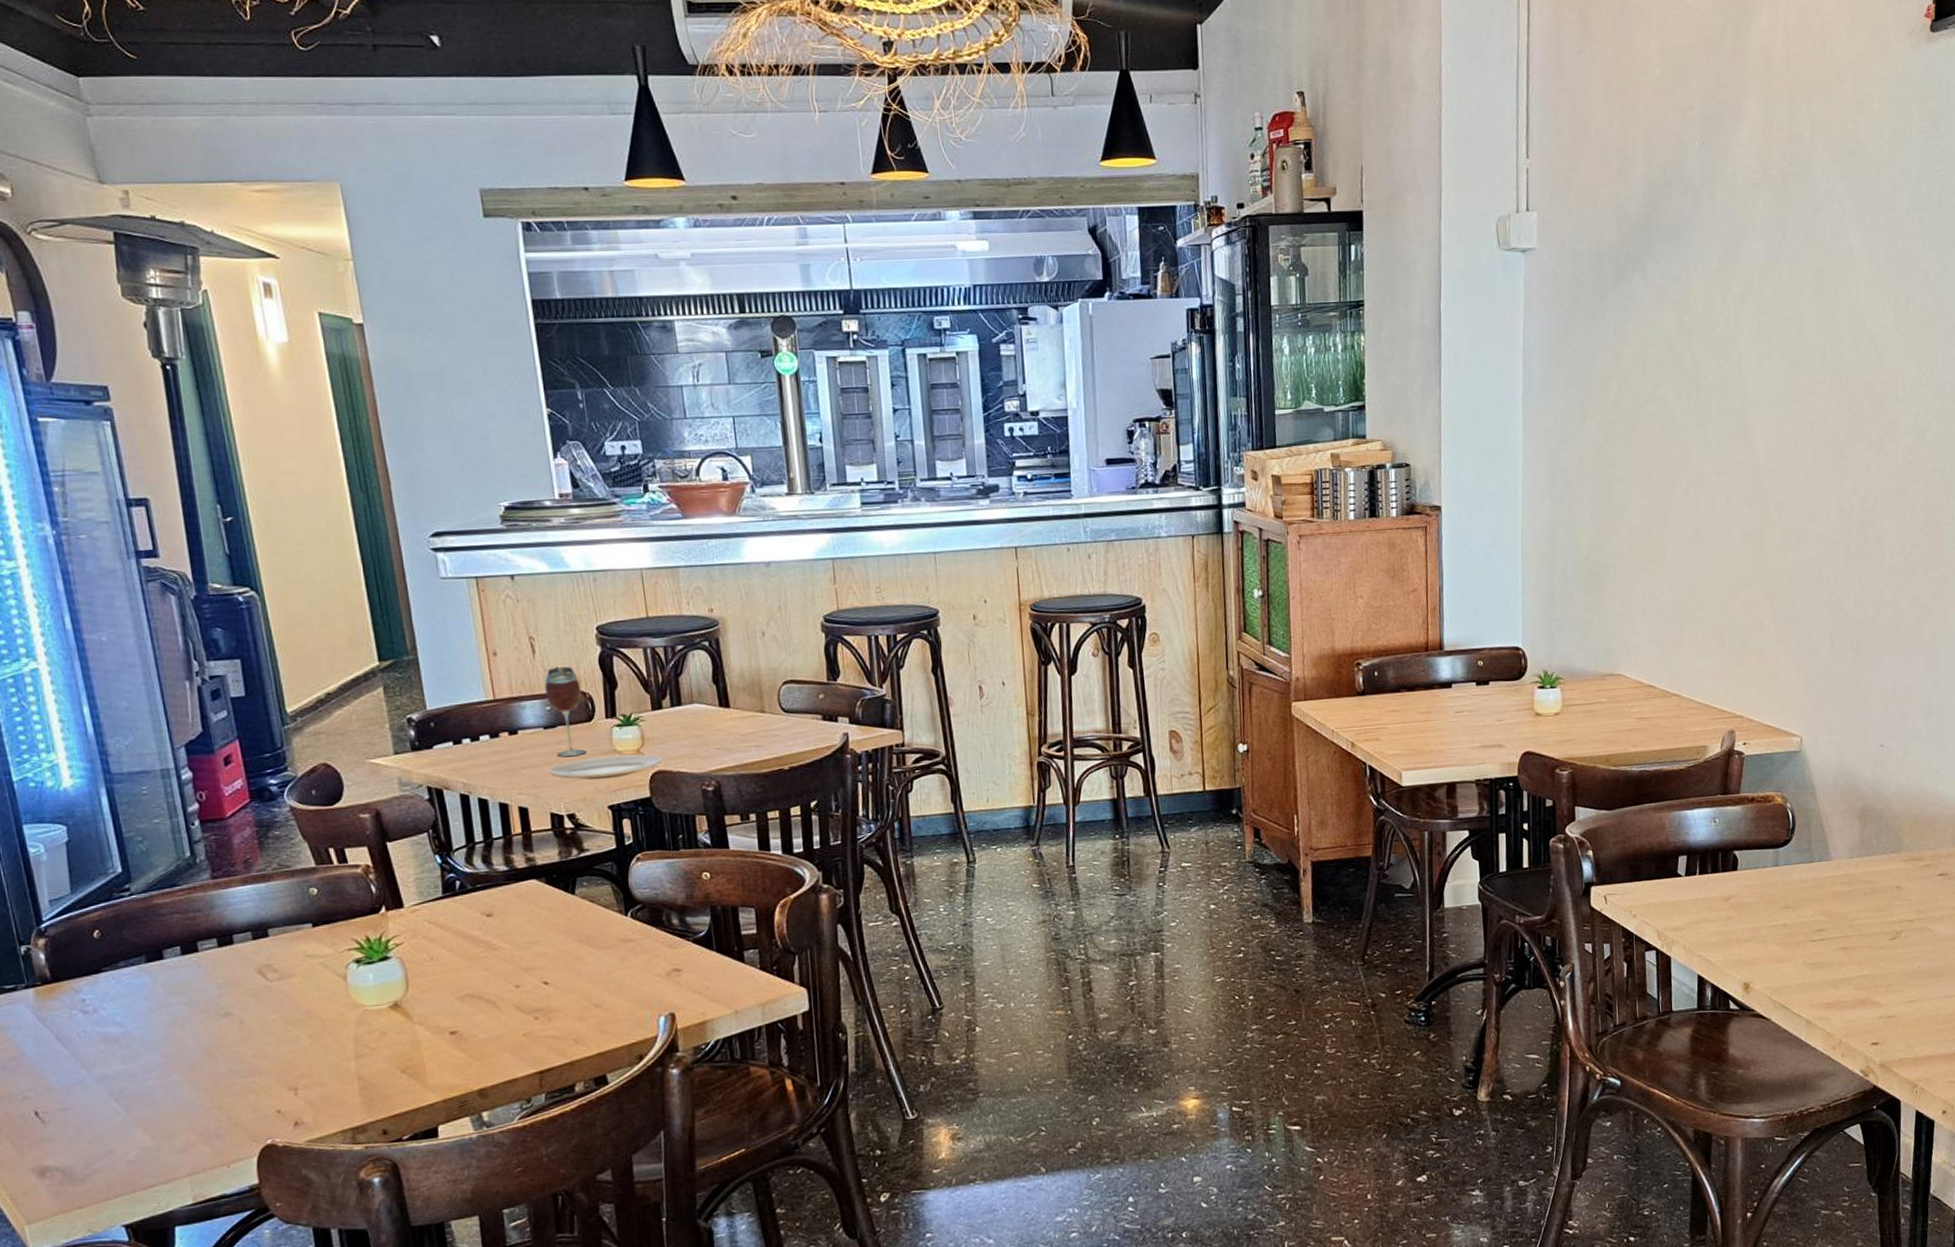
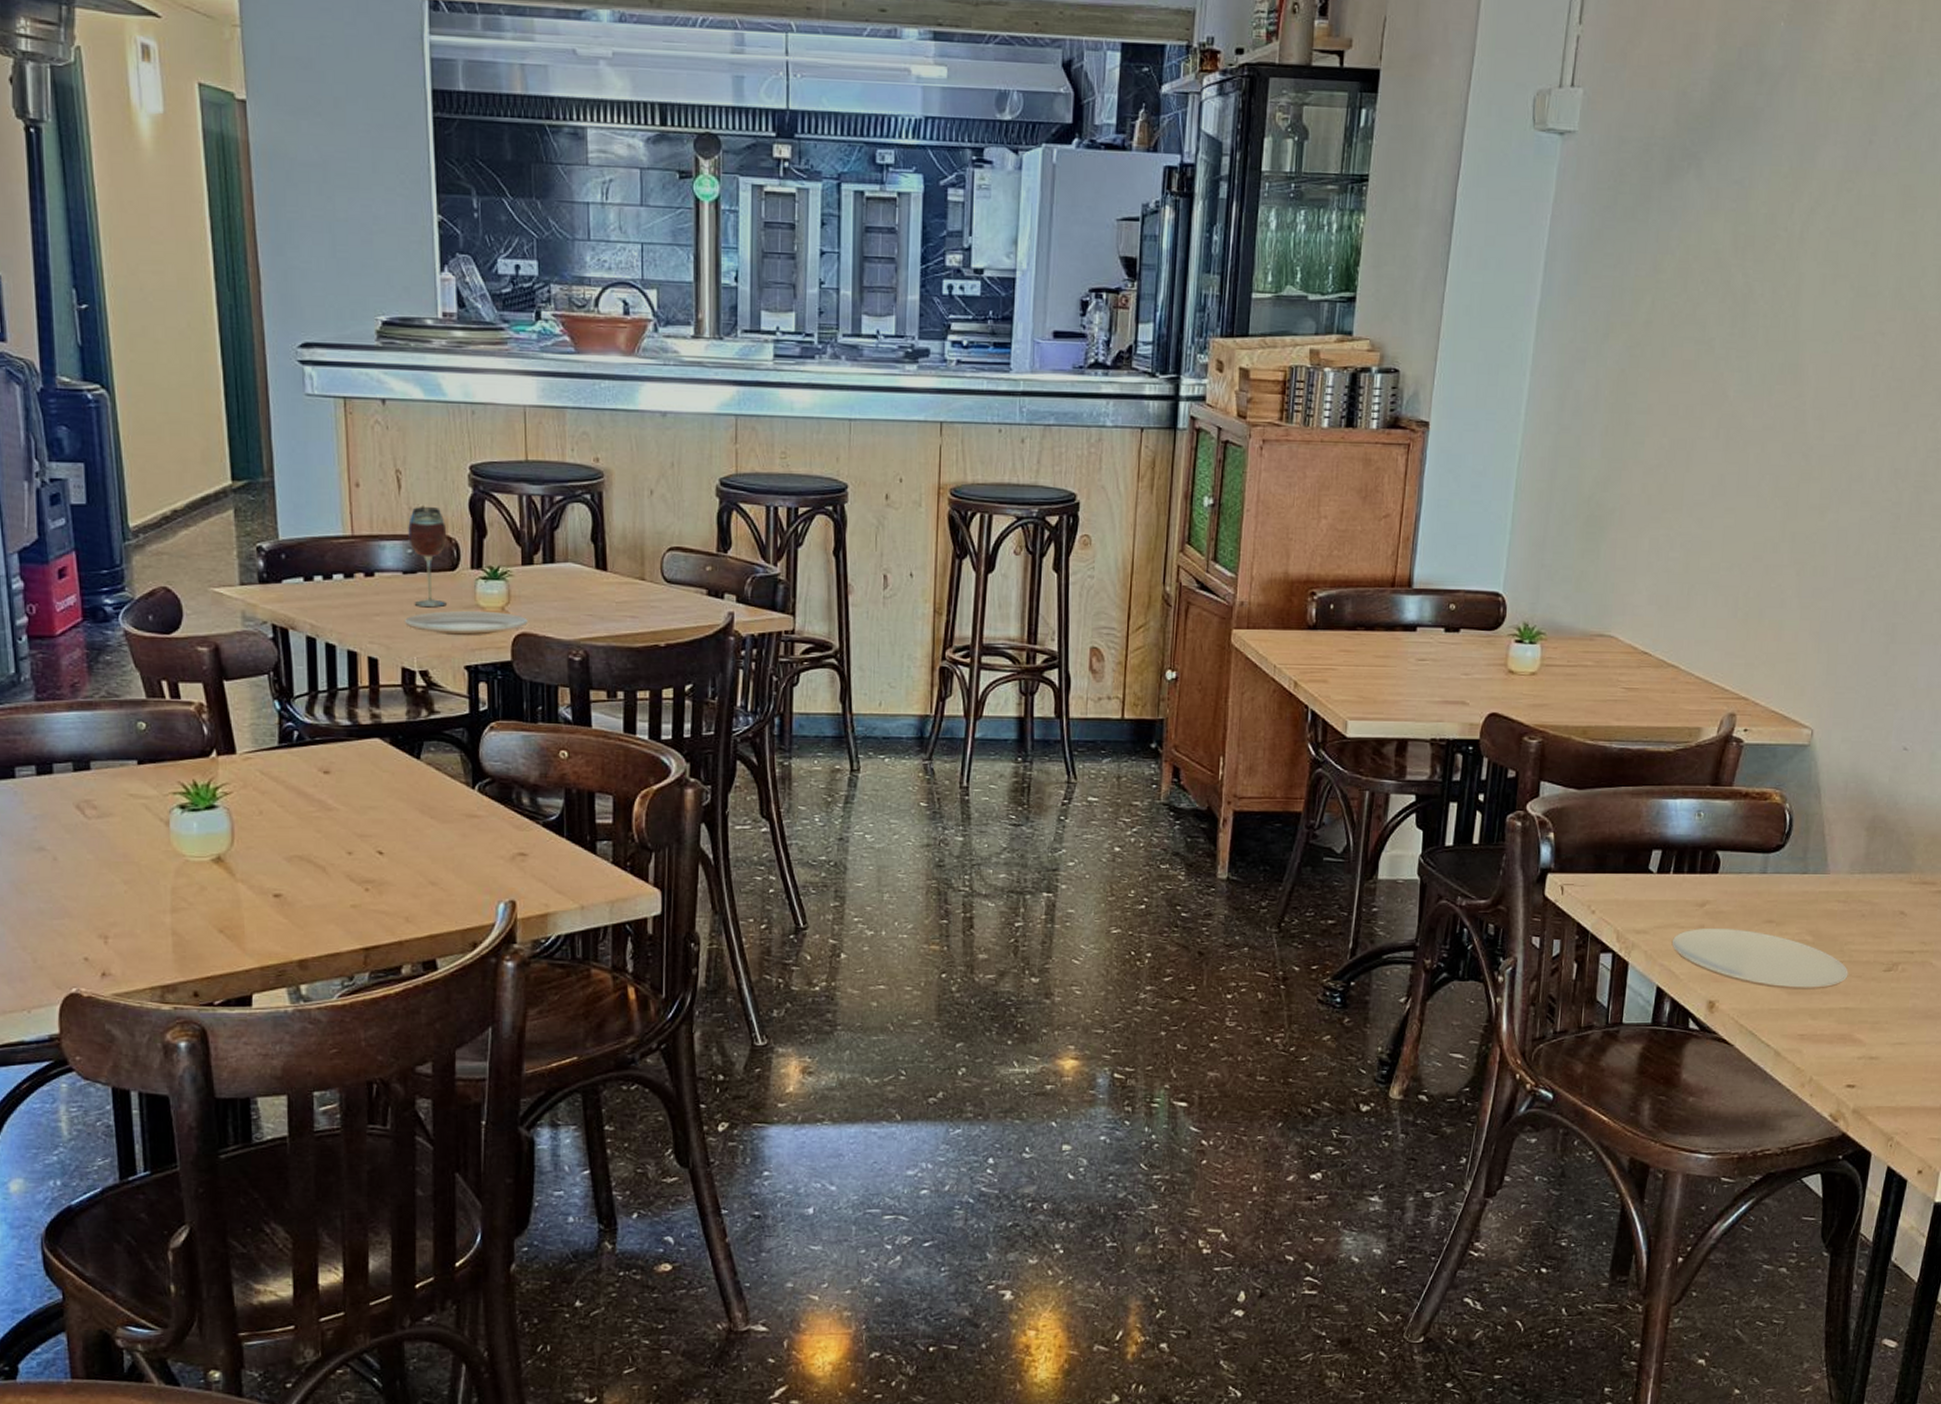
plate: none [1705,917,1860,965] -> present [1671,927,1849,989]

